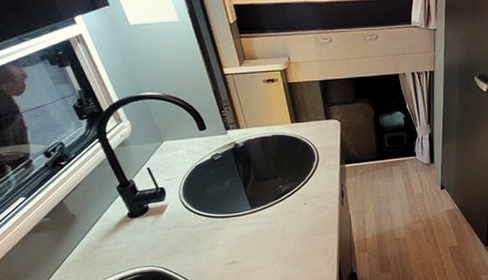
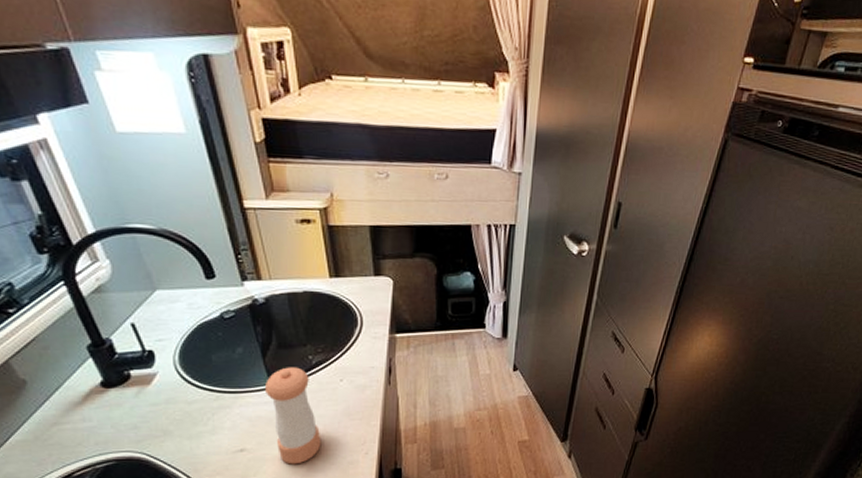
pepper shaker: none [247,195,293,272] -> present [264,367,321,464]

